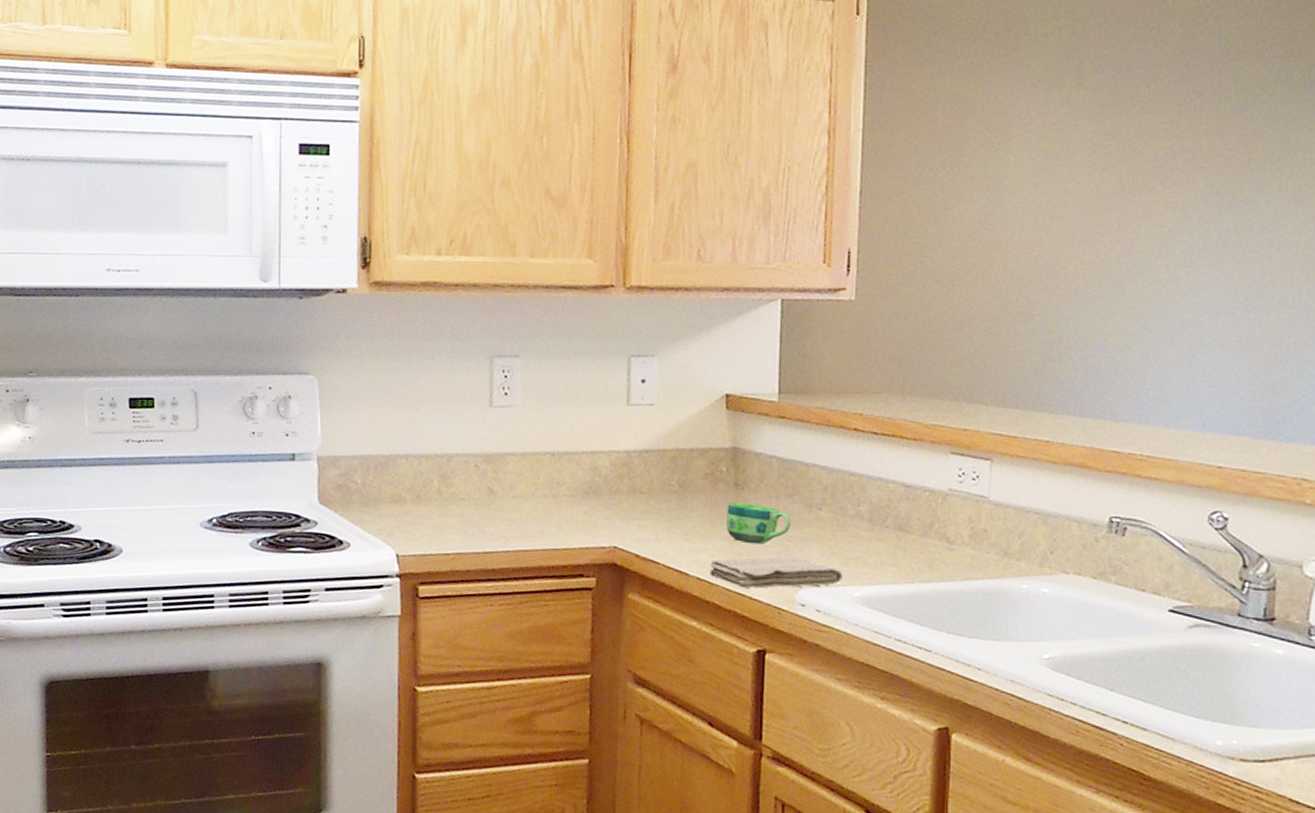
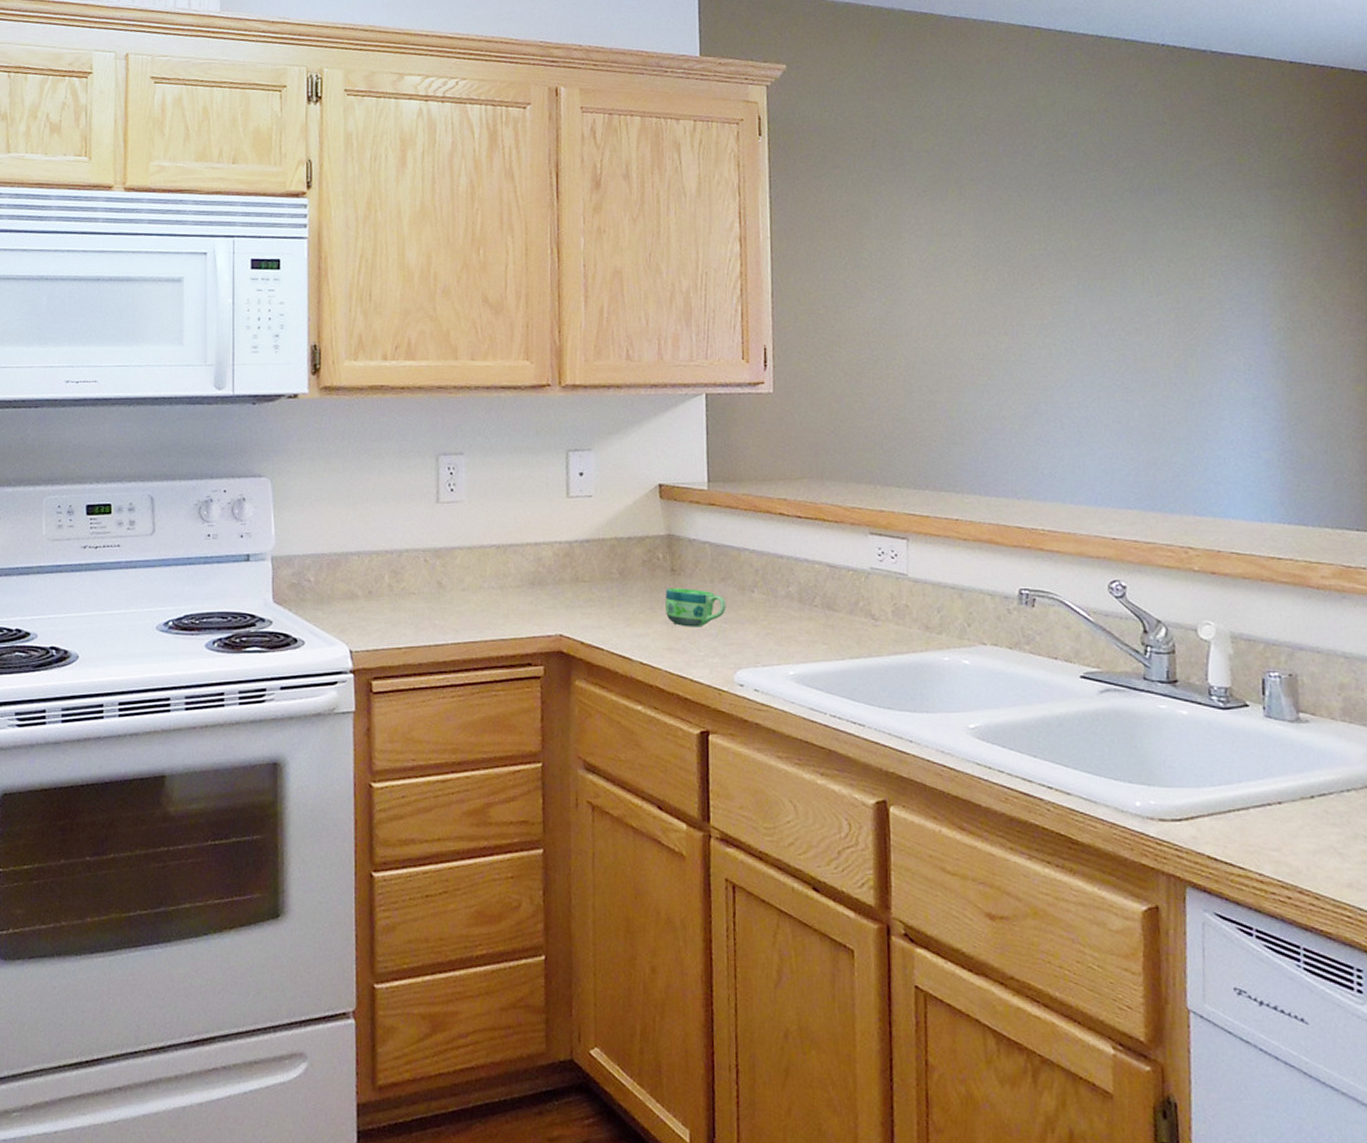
washcloth: present [710,557,843,589] -> none [652,639,777,671]

